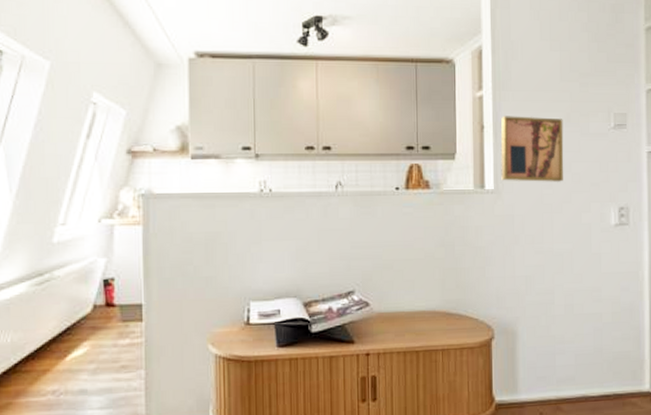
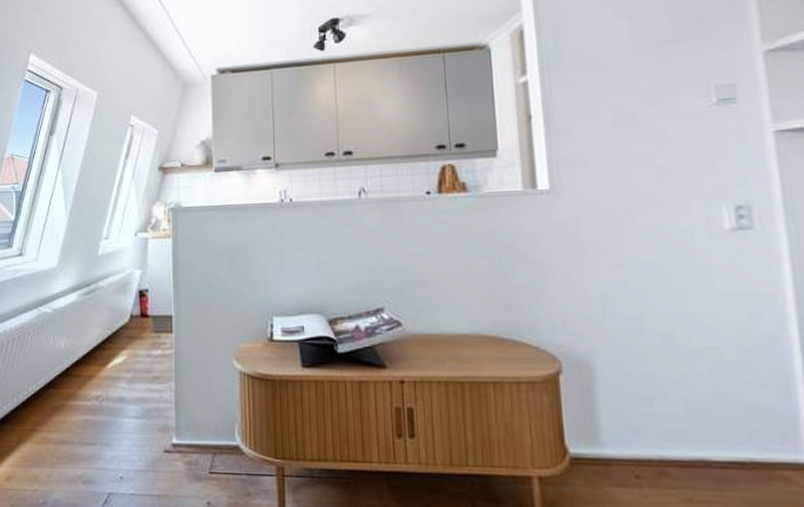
wall art: present [500,116,564,182] -> none [553,98,646,179]

